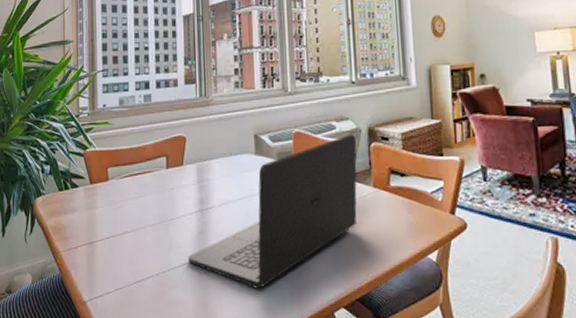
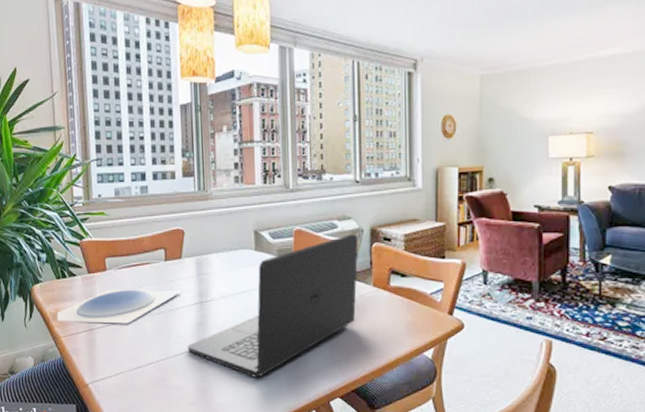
bowl: none [57,199,182,236] -> present [56,289,181,324]

